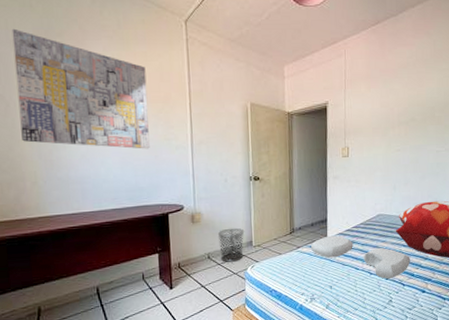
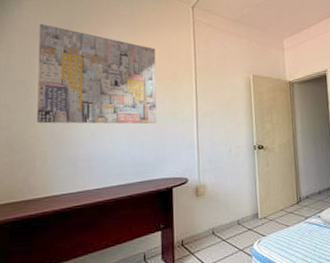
waste bin: present [217,228,245,262] -> none [222,199,250,238]

